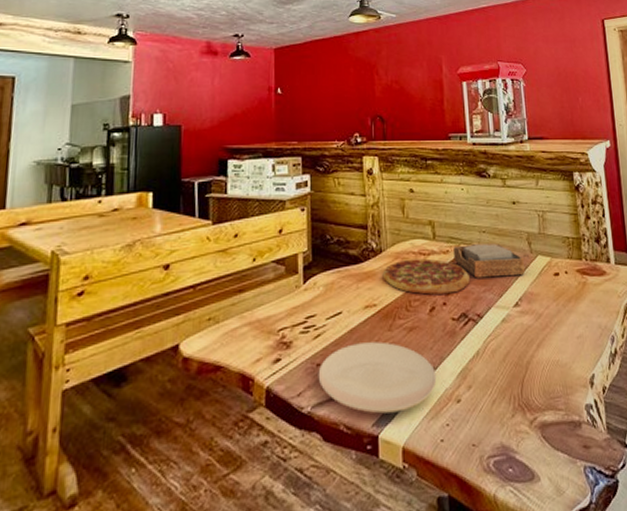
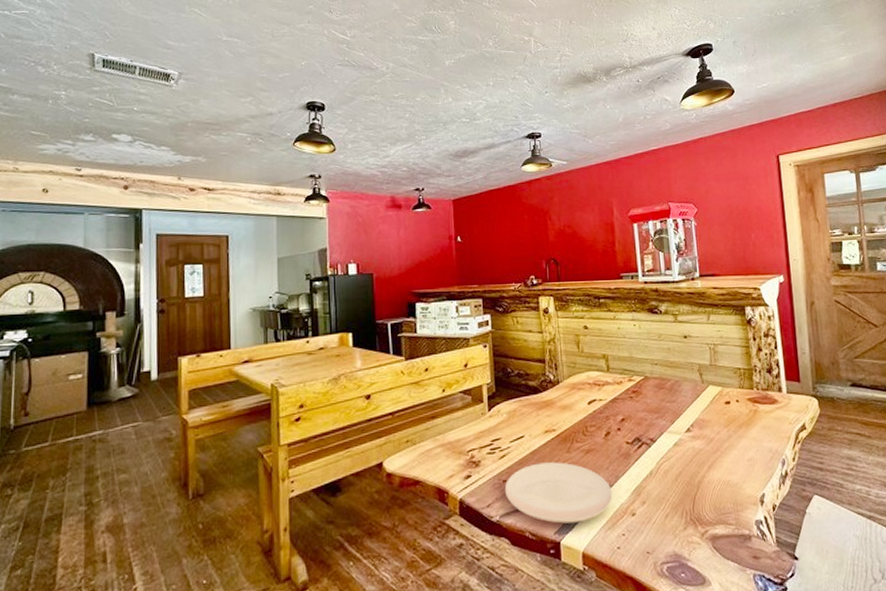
pizza: present [382,258,471,295] -> none [560,389,644,421]
napkin holder: present [453,243,526,278] -> none [626,375,697,407]

